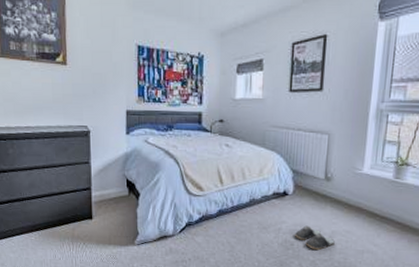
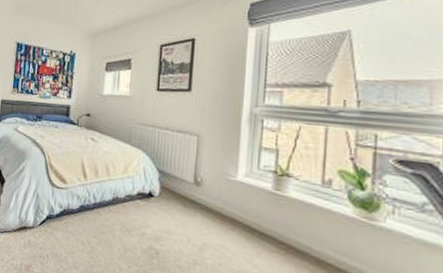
slipper: present [294,225,335,251] -> none [159,233,206,264]

